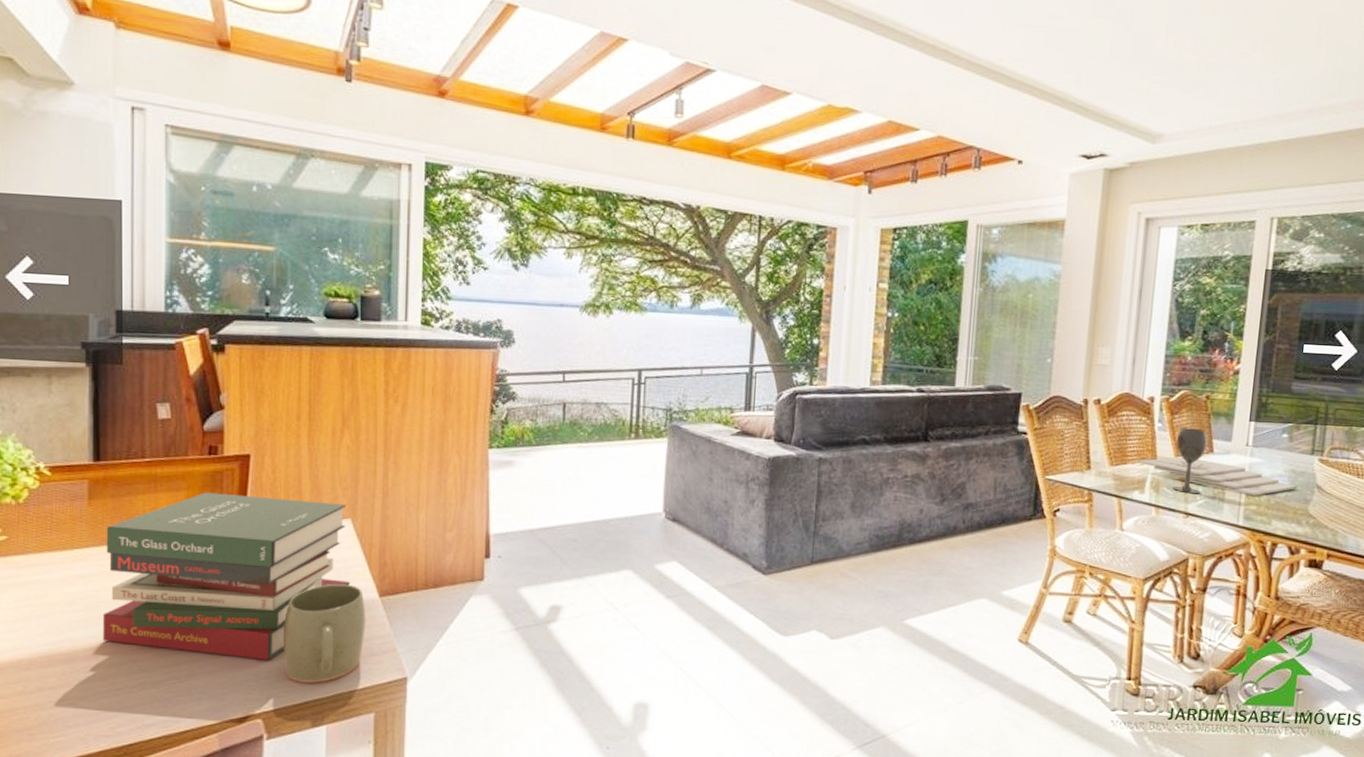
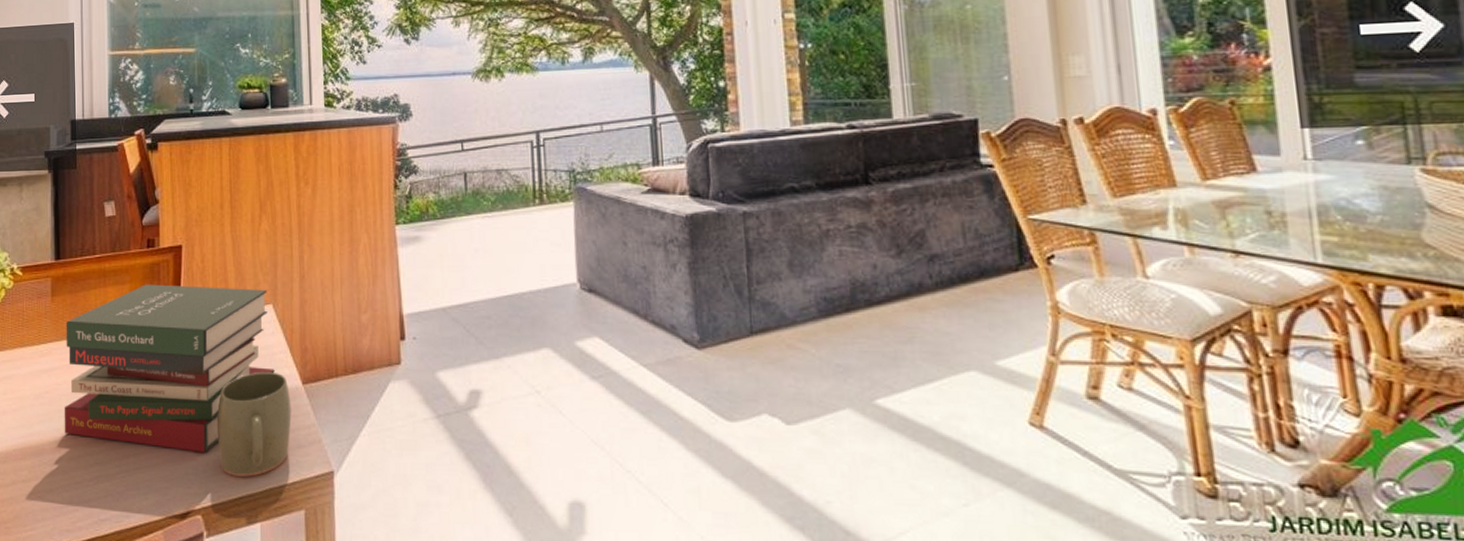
placemat: present [1138,456,1297,496] -> none [1151,180,1397,223]
wine glass: present [1172,428,1208,494] -> none [1199,143,1250,226]

